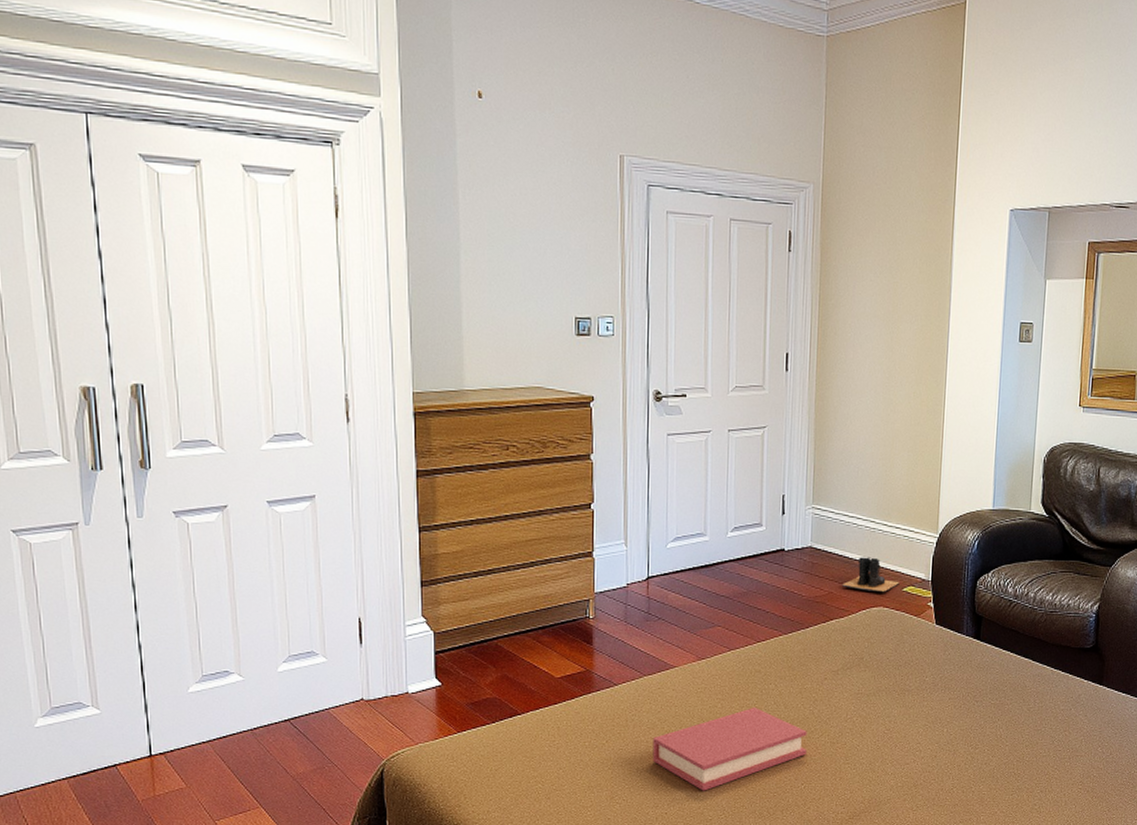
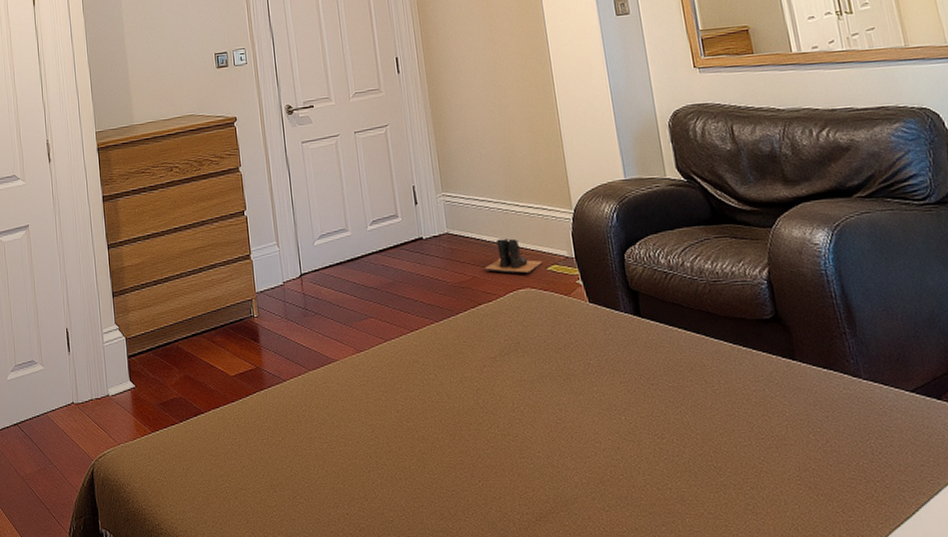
book: present [653,708,807,791] -> none [325,399,478,490]

